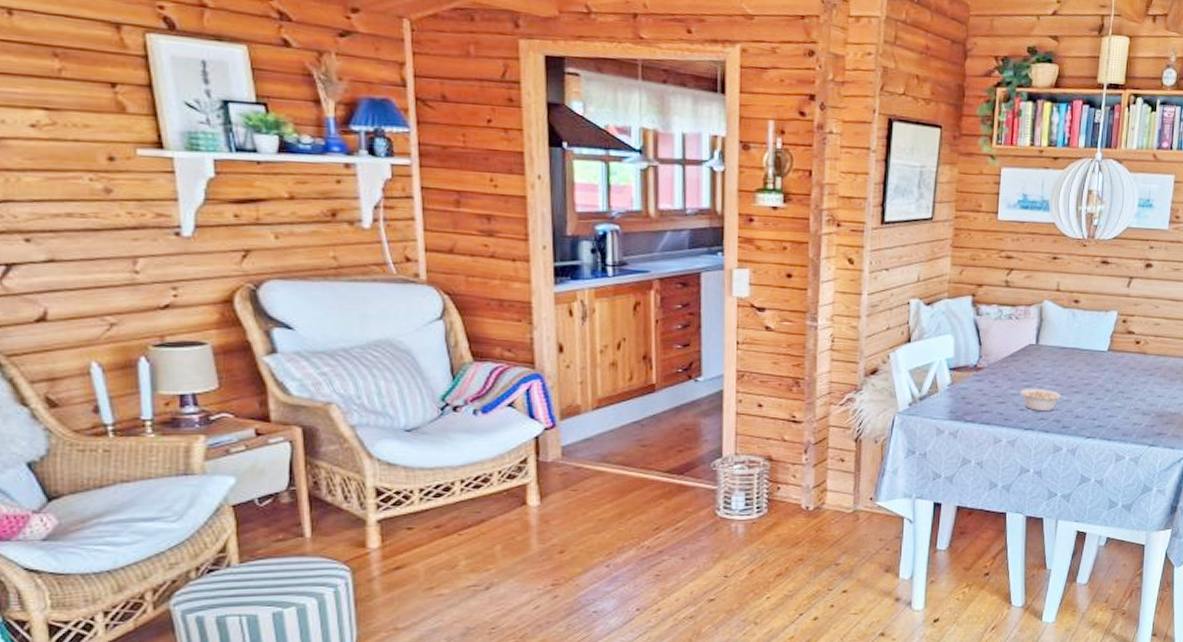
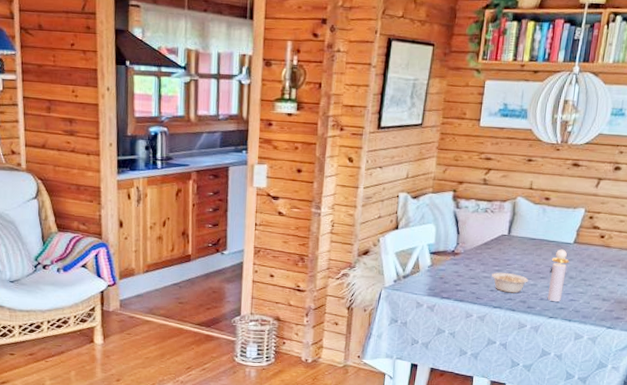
perfume bottle: none [1083,358,1104,418] -> present [547,249,569,301]

